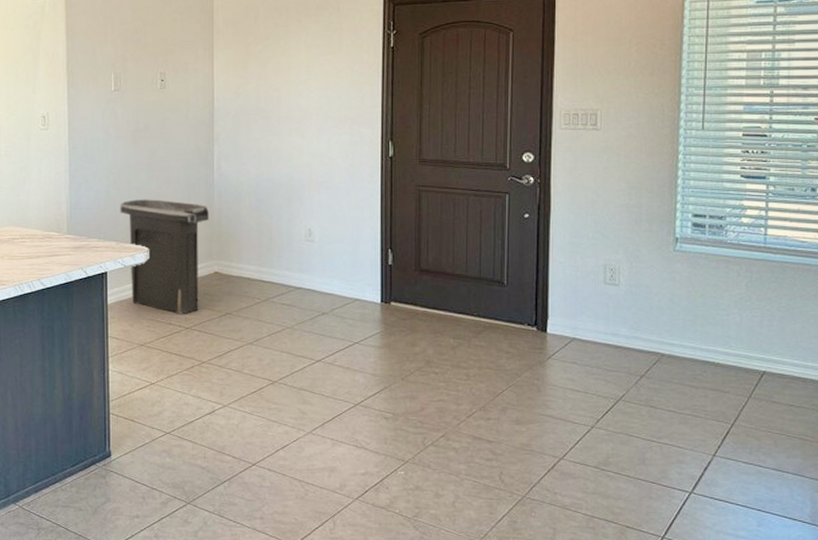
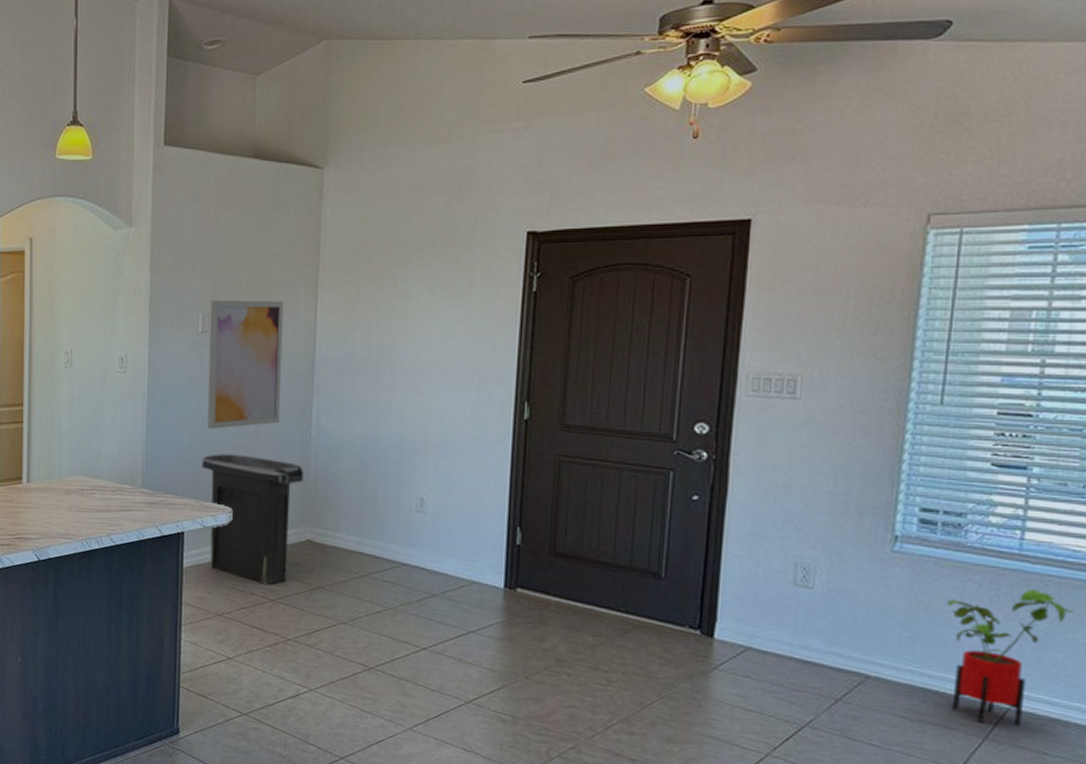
wall art: none [121,60,187,177] -> present [207,300,284,429]
house plant: none [716,275,805,385] -> present [947,589,1075,726]

